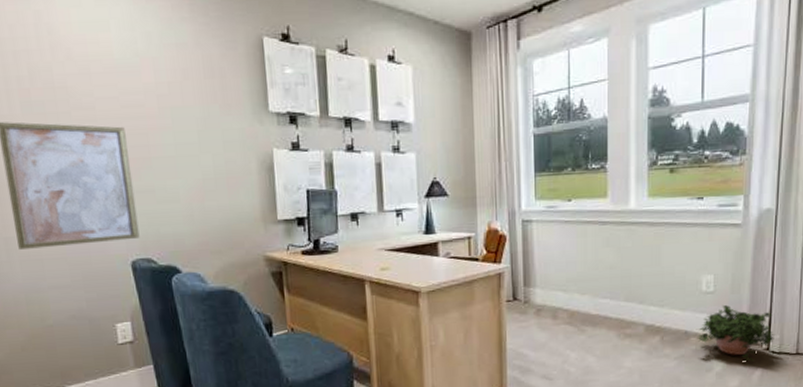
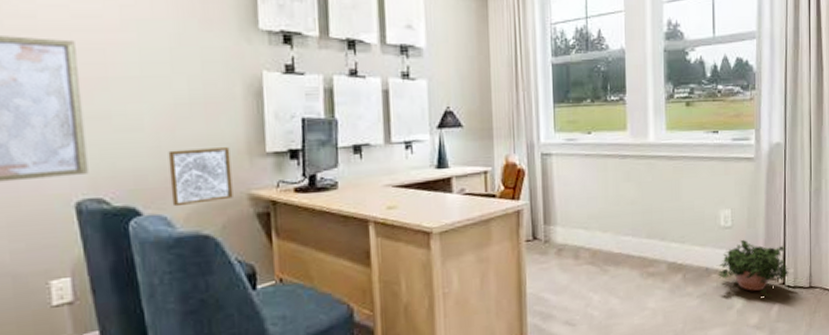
wall art: none [199,216,252,266] -> present [168,147,233,207]

